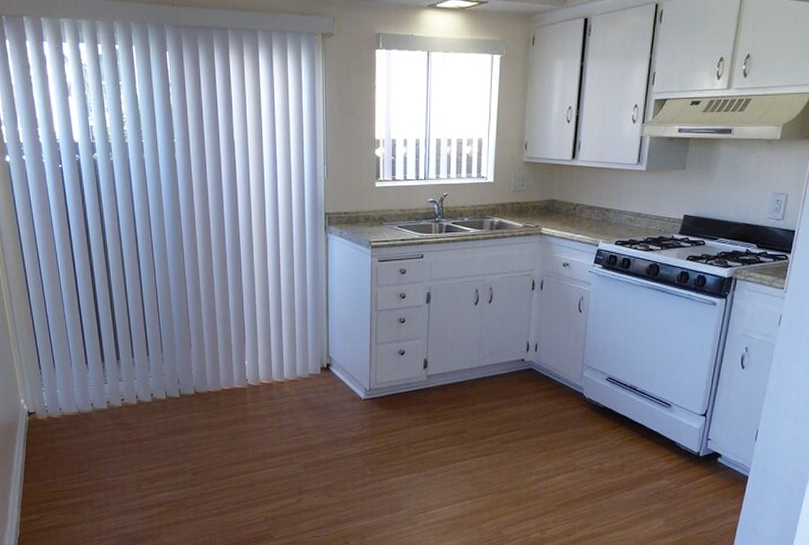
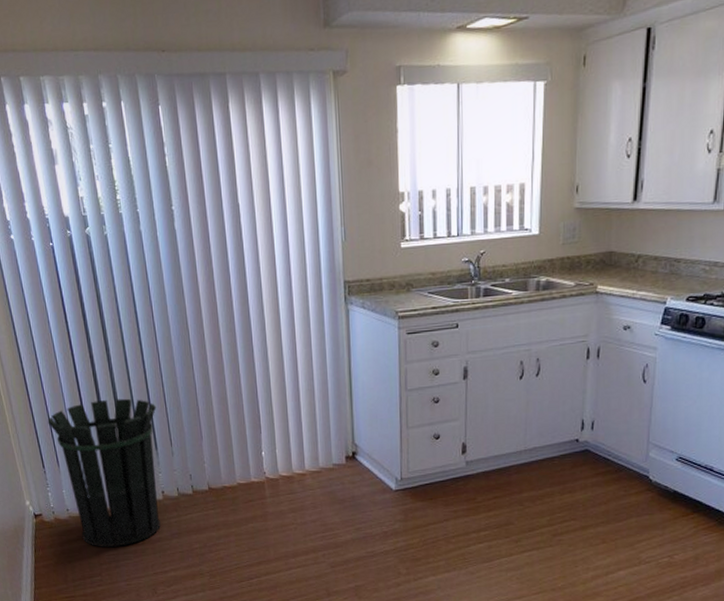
waste bin: none [46,308,150,445] -> present [47,398,161,547]

